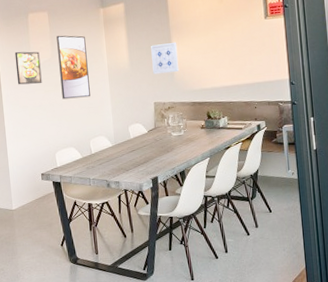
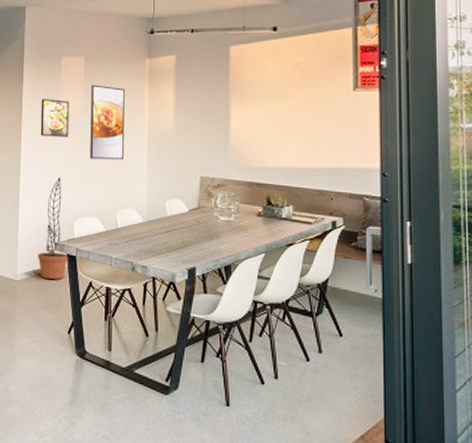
decorative plant: none [28,118,54,204] -> present [38,177,68,279]
wall art: present [151,42,180,75] -> none [203,106,237,144]

